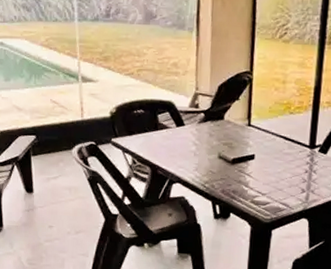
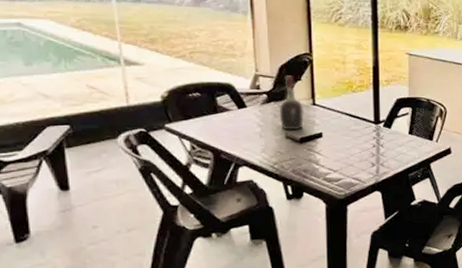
cognac bottle: none [214,95,238,151] -> present [279,75,304,130]

